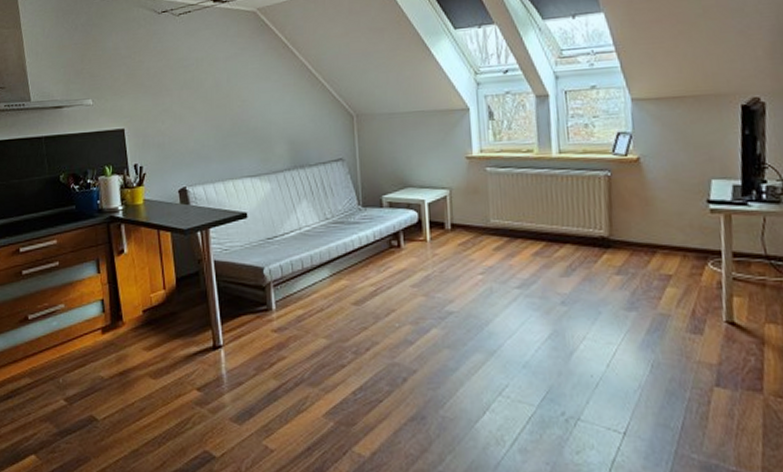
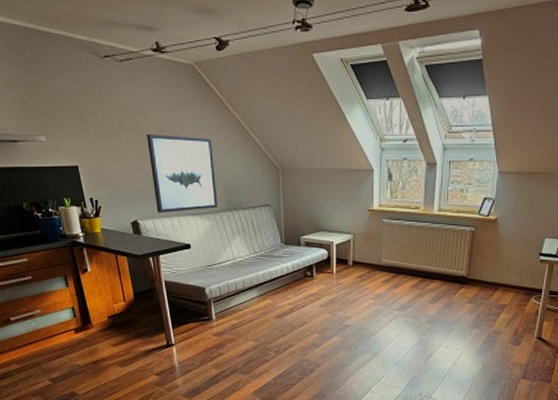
wall art: none [202,87,281,177] -> present [147,134,218,213]

